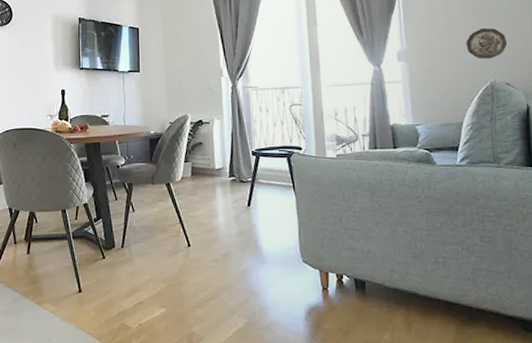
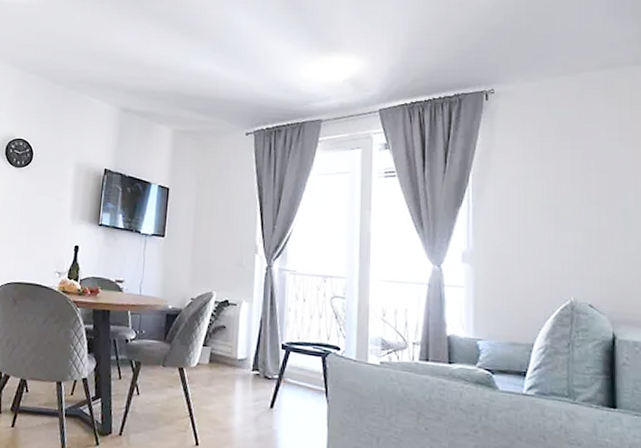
decorative plate: present [466,27,508,59] -> none [544,237,594,274]

